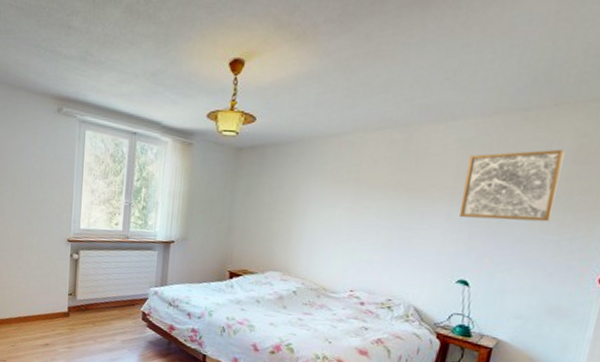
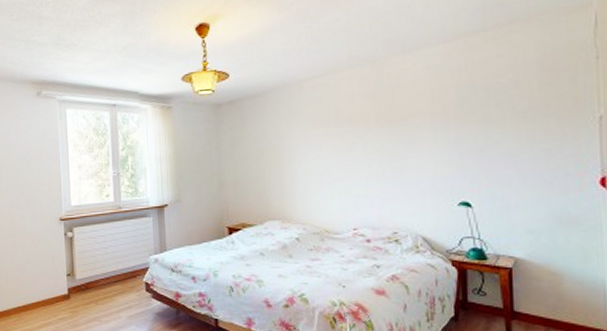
wall art: present [459,149,565,222] -> none [441,62,534,139]

